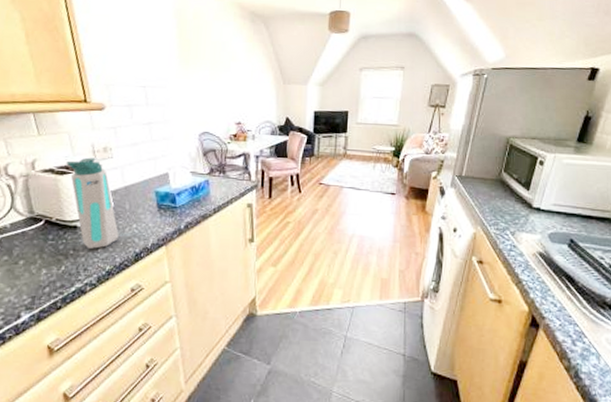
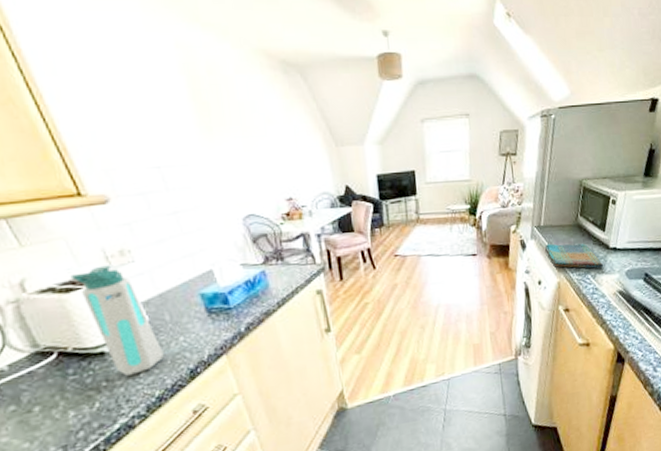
dish towel: none [464,194,525,226] -> present [545,243,604,268]

